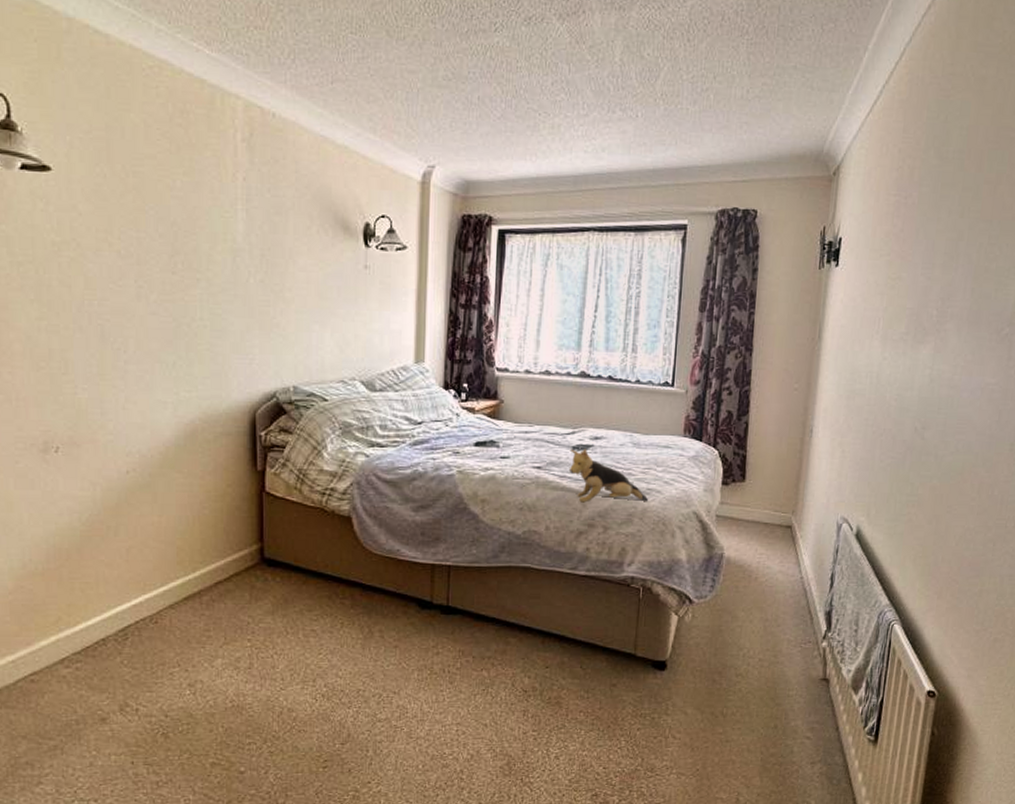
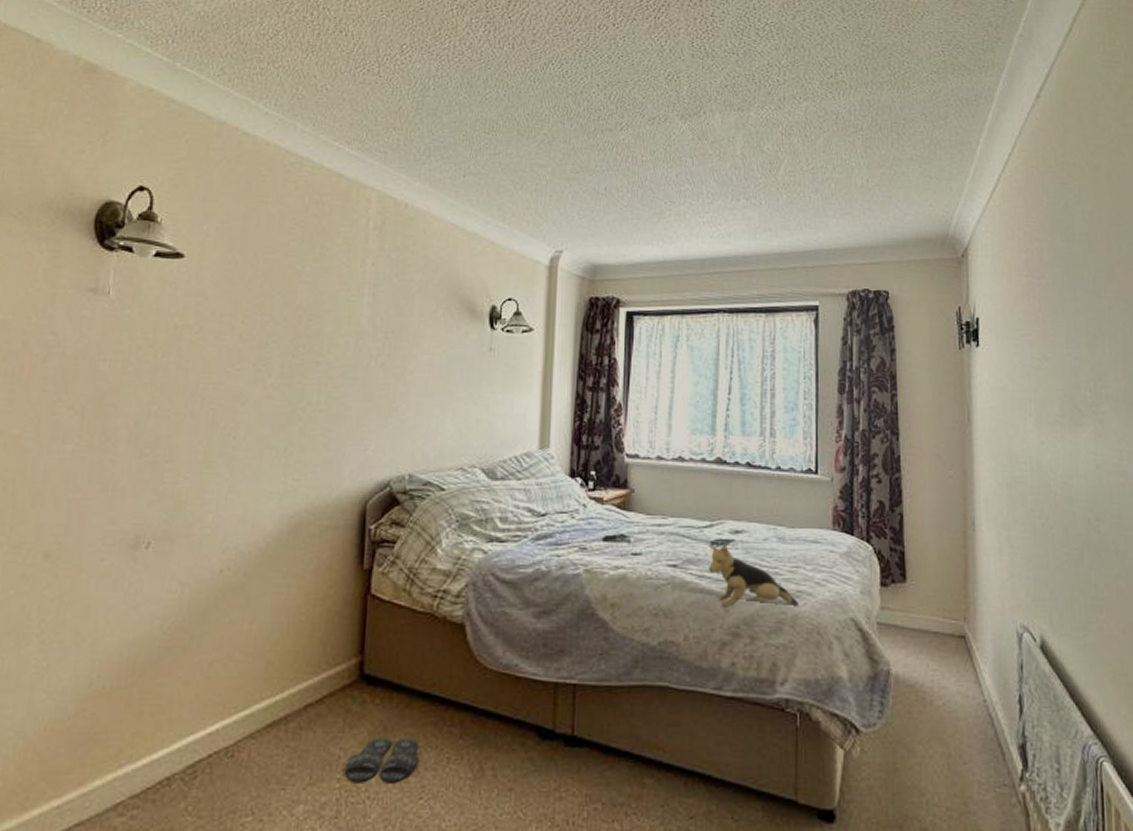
slippers: none [255,607,318,643] -> present [345,737,420,783]

